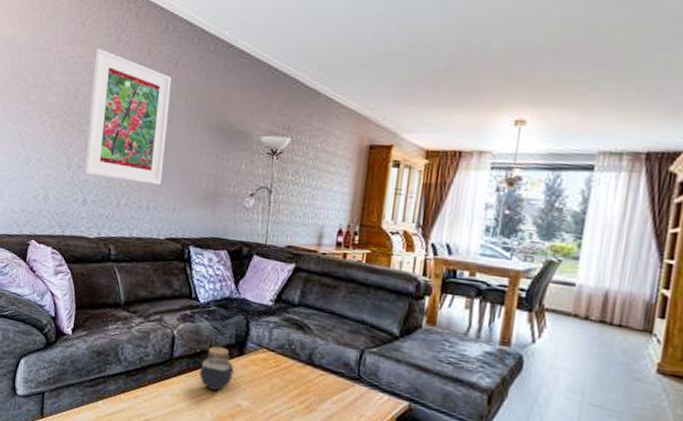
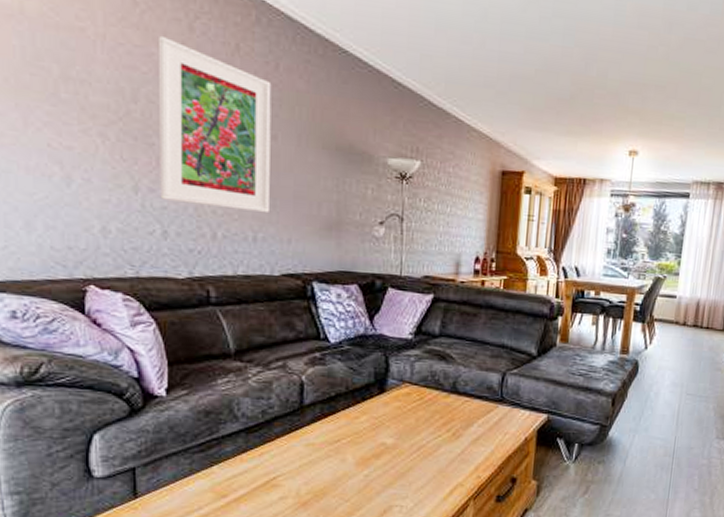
jar: present [199,346,237,391] -> none [337,387,378,433]

